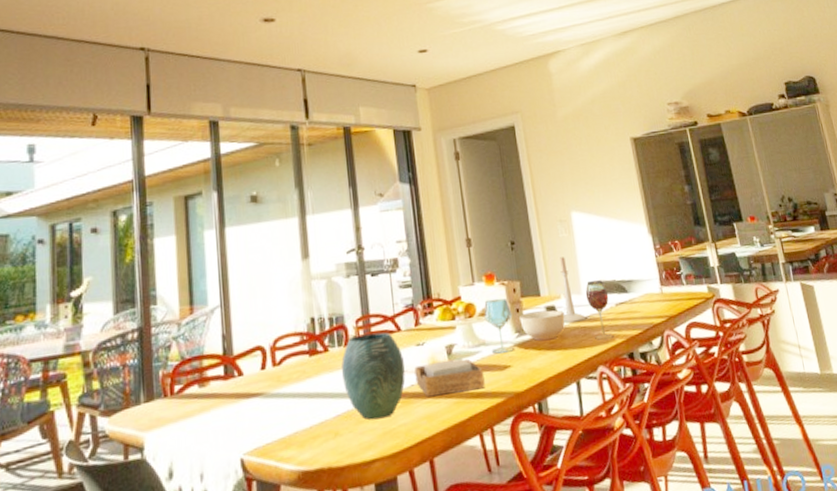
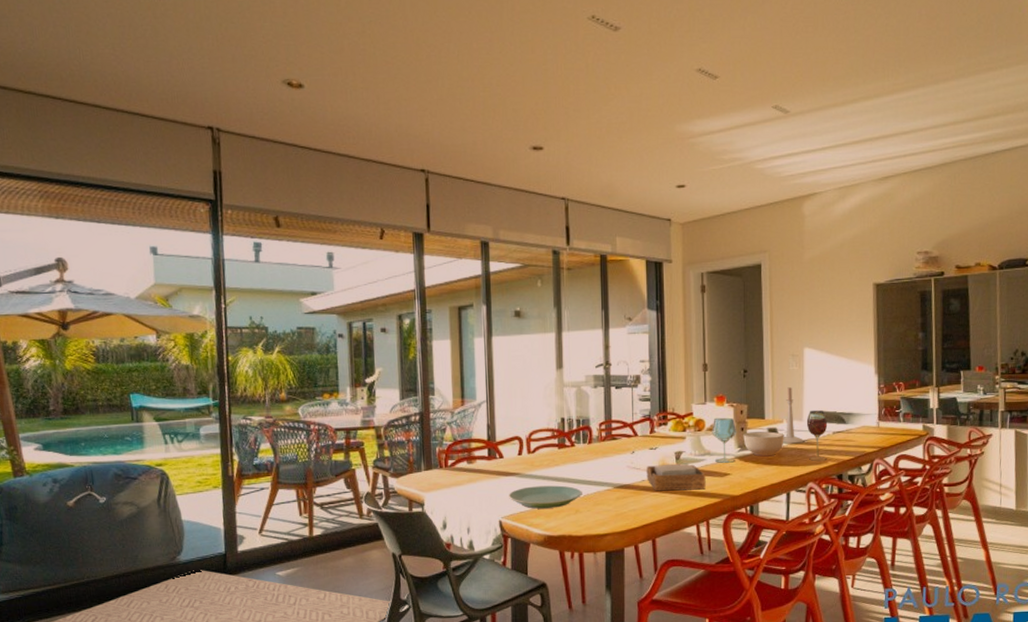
plate: none [250,402,342,438] -> present [508,485,582,509]
vase: present [341,332,406,420] -> none [585,435,638,504]

